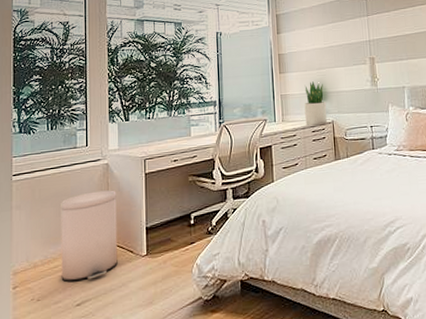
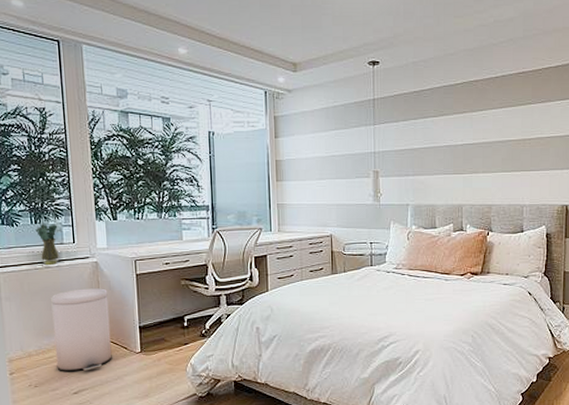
vase: none [50,128,73,171] -> present [35,223,59,266]
planter: present [304,81,327,126] -> none [302,192,326,237]

